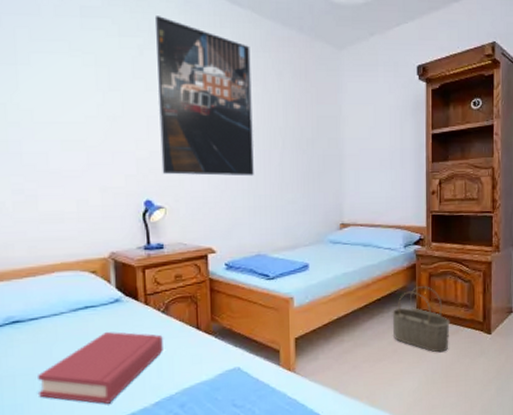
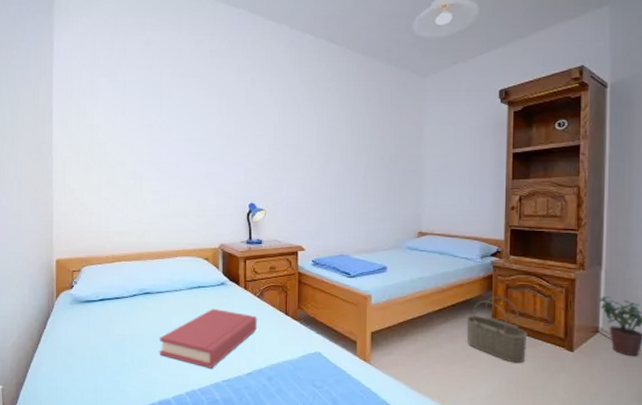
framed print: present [154,16,254,176] -> none [264,55,343,187]

